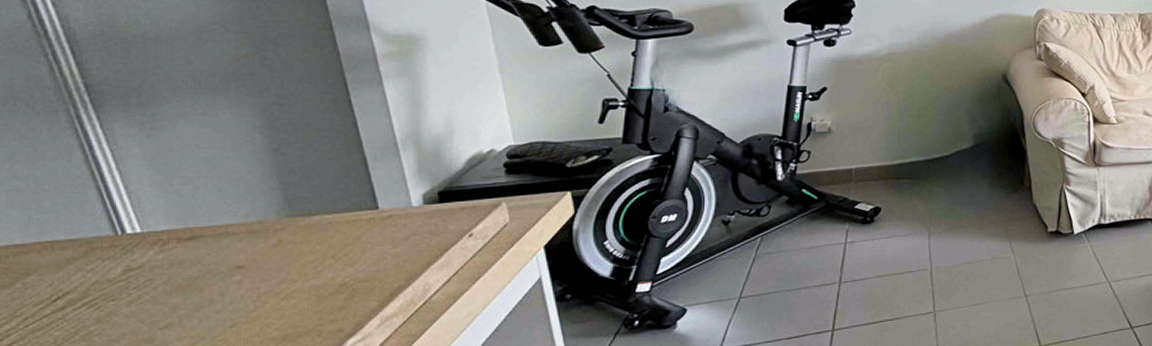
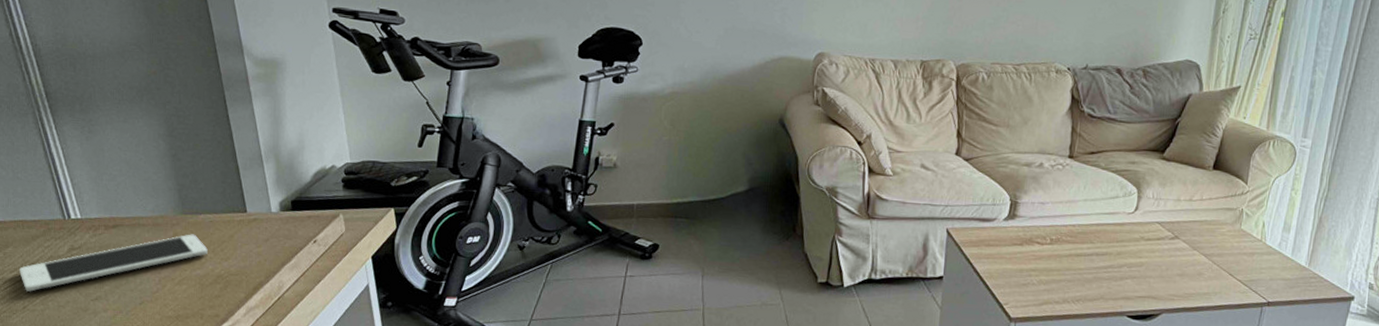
cell phone: none [48,239,326,327] -> present [20,234,208,292]

